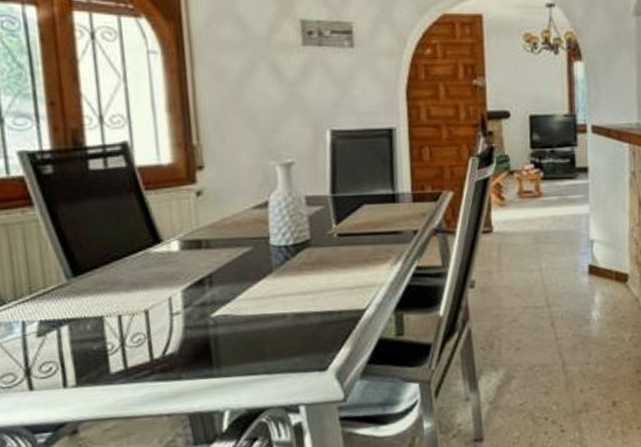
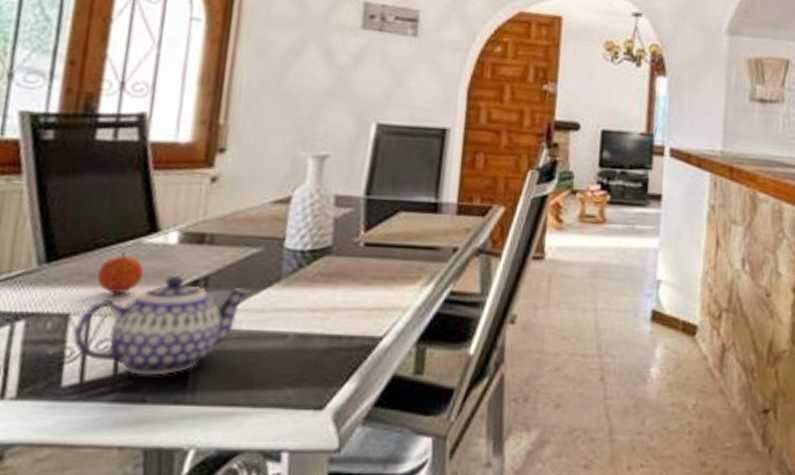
teapot: none [109,276,249,359] -> present [73,275,251,376]
fruit: none [118,261,157,297] -> present [96,251,144,294]

